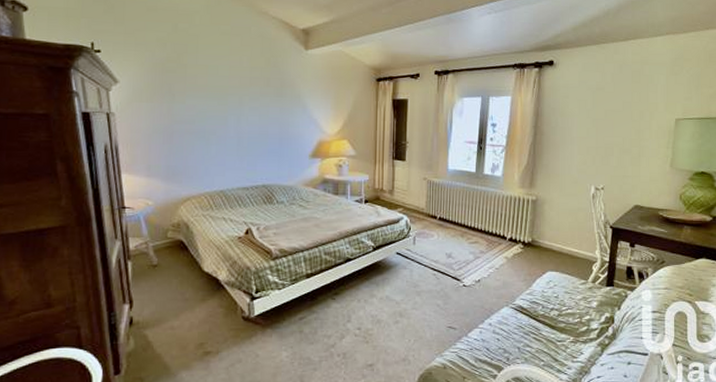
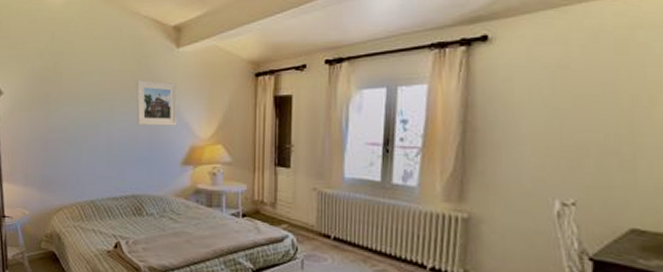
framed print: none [266,77,306,122] -> present [136,80,178,126]

